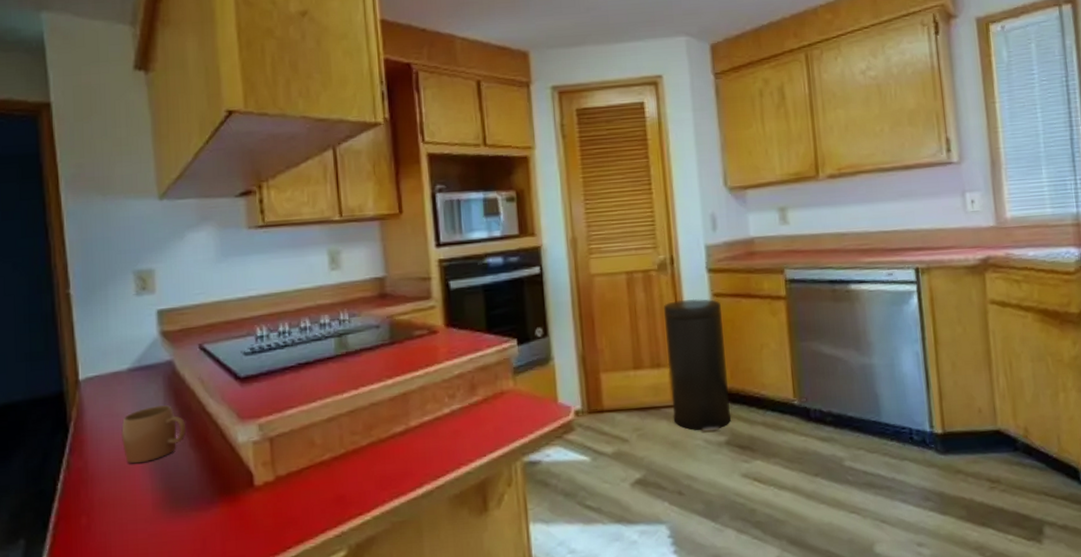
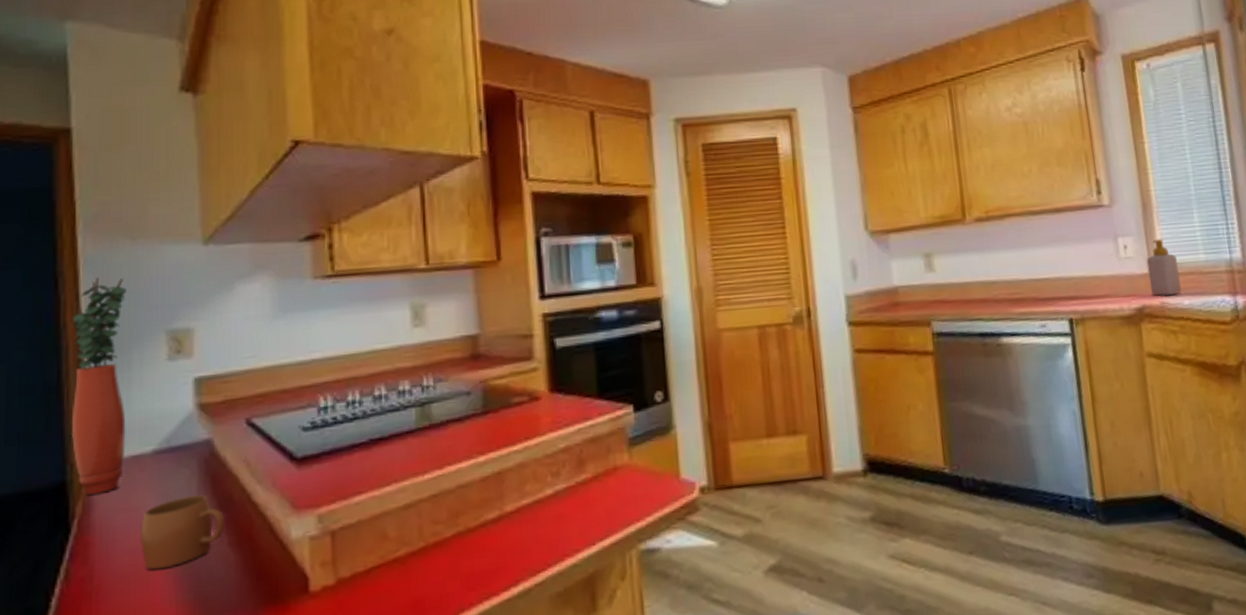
vase: none [61,227,107,404] -> present [72,277,126,496]
pedal bin: present [663,298,731,432] -> none [799,355,876,508]
soap bottle: none [993,193,1027,248] -> present [1146,238,1182,296]

